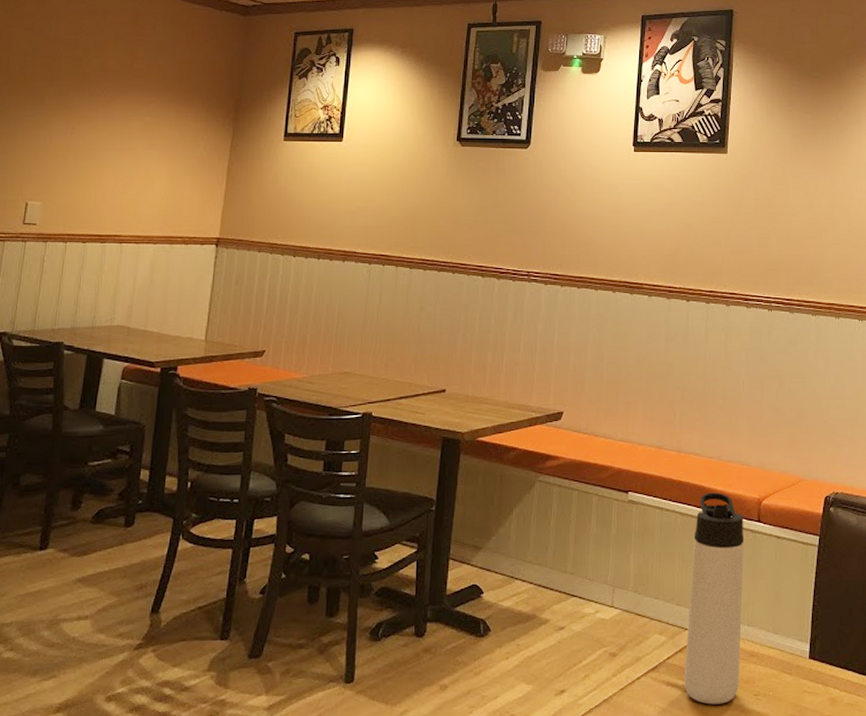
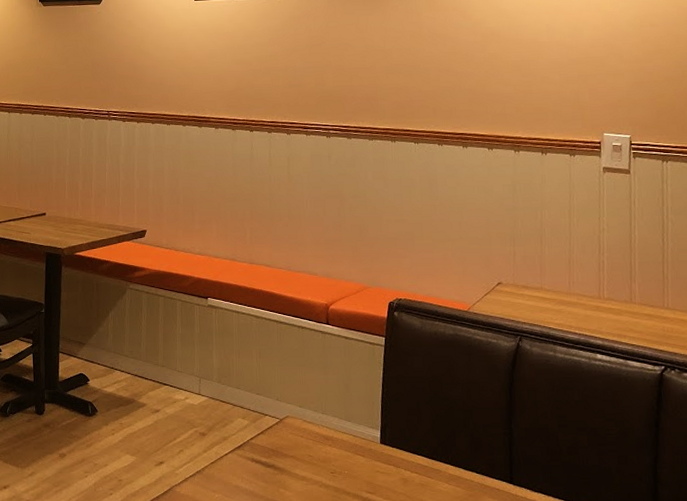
thermos bottle: present [684,492,745,705] -> none [266,298,317,479]

